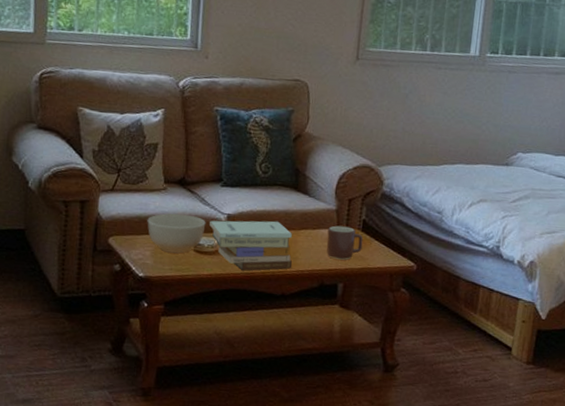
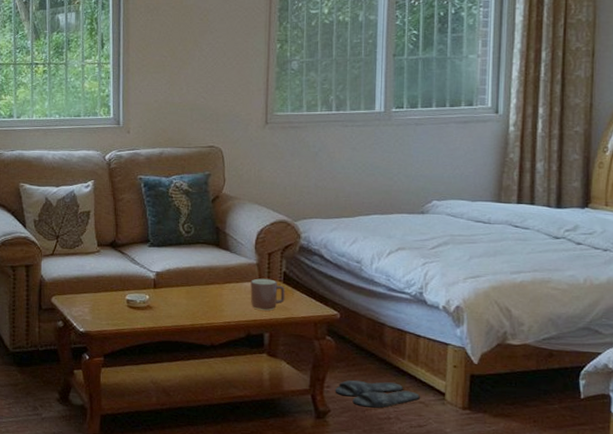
bowl: present [147,213,206,254] -> none [84,273,137,310]
books: present [209,220,292,271] -> none [140,276,218,324]
slippers: none [405,333,488,362] -> present [335,380,420,408]

